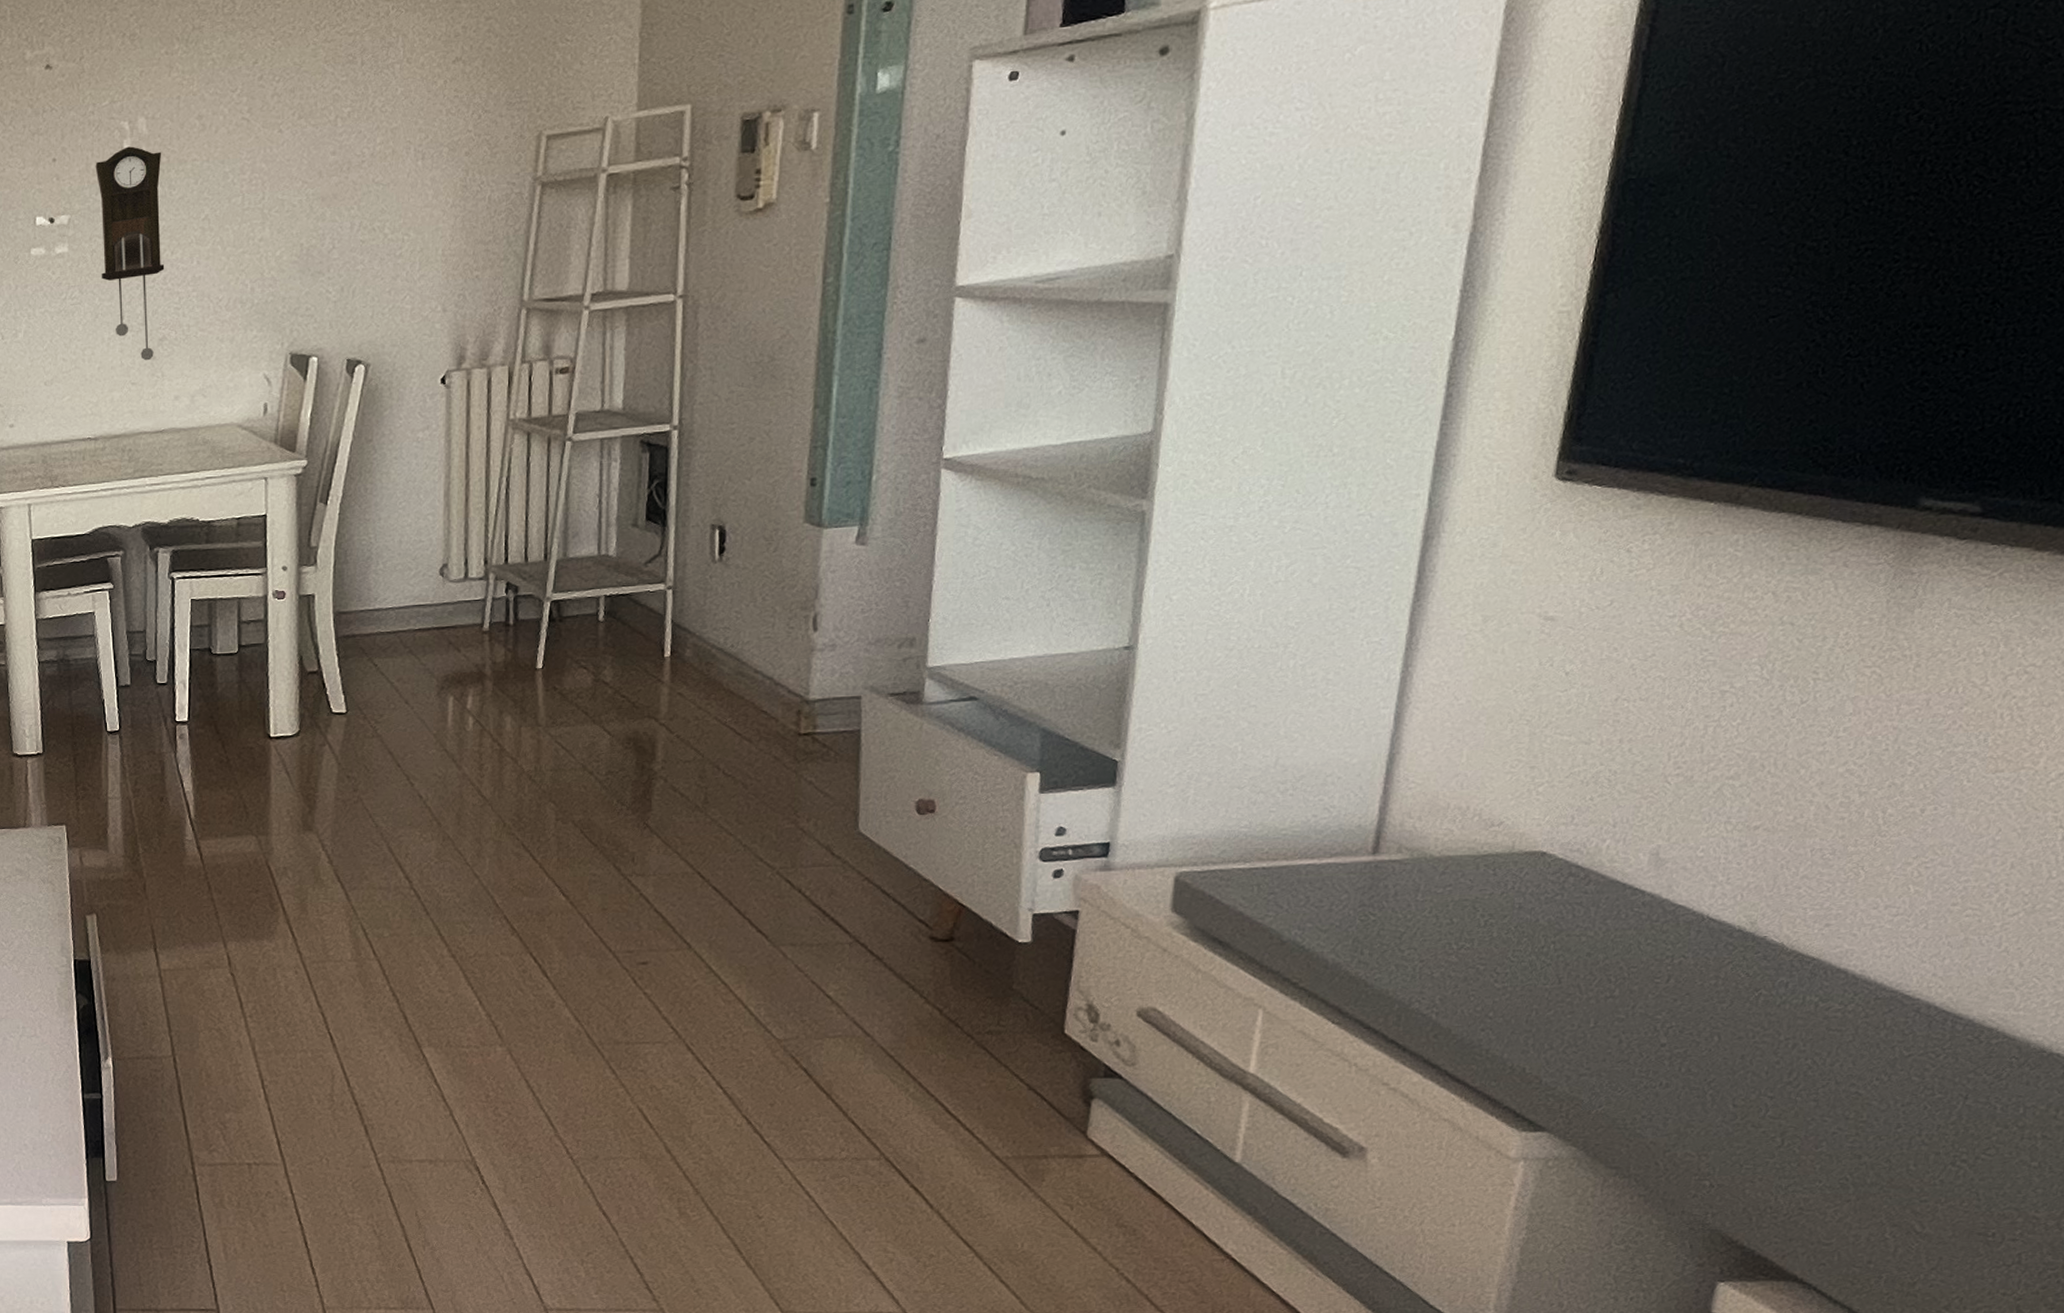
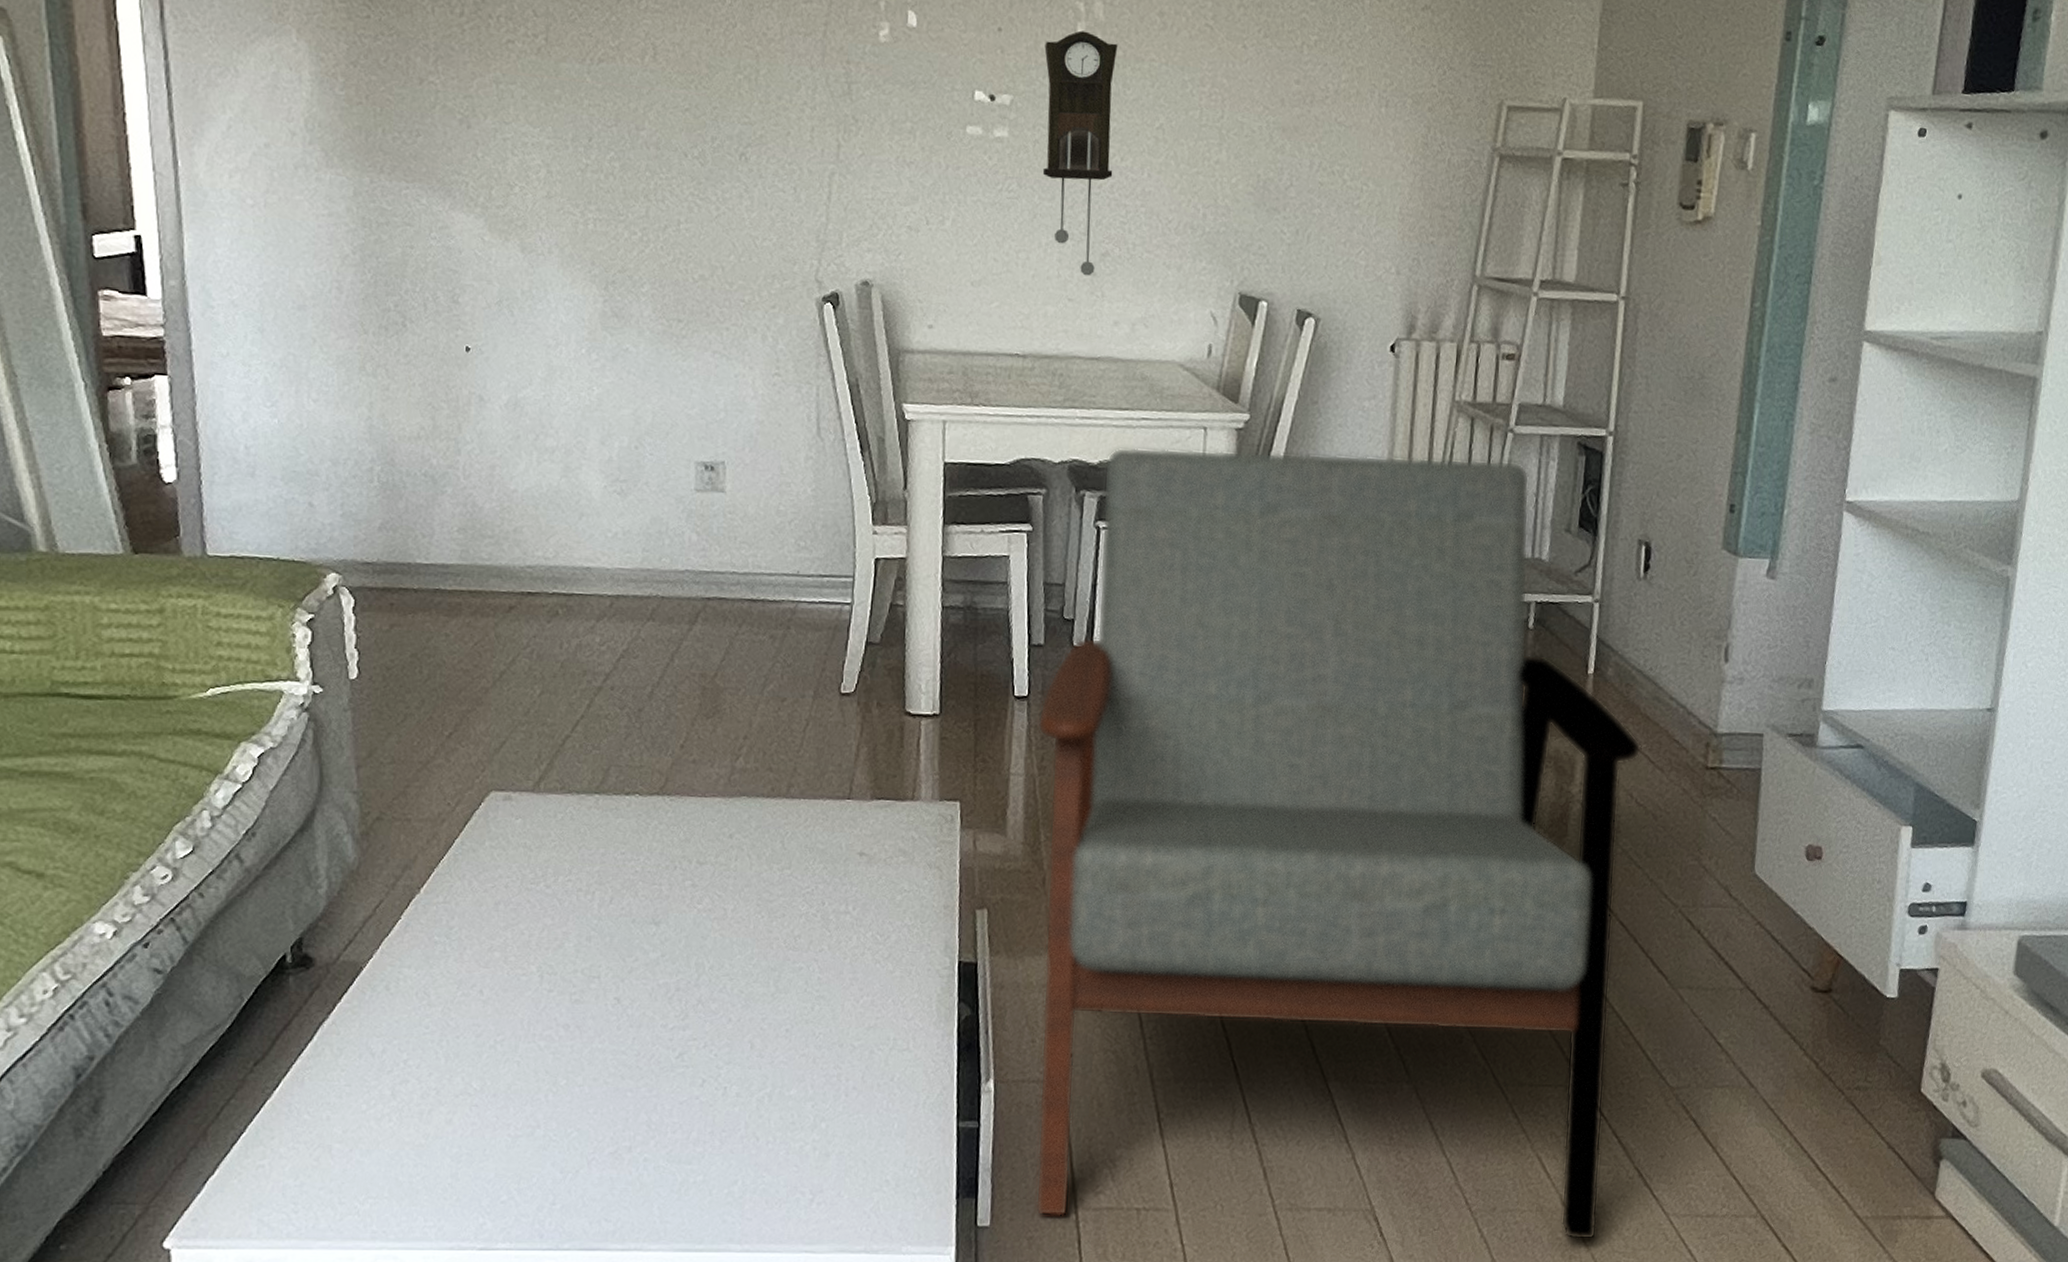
armchair: none [130,467,726,1184] -> present [1035,447,1641,1240]

